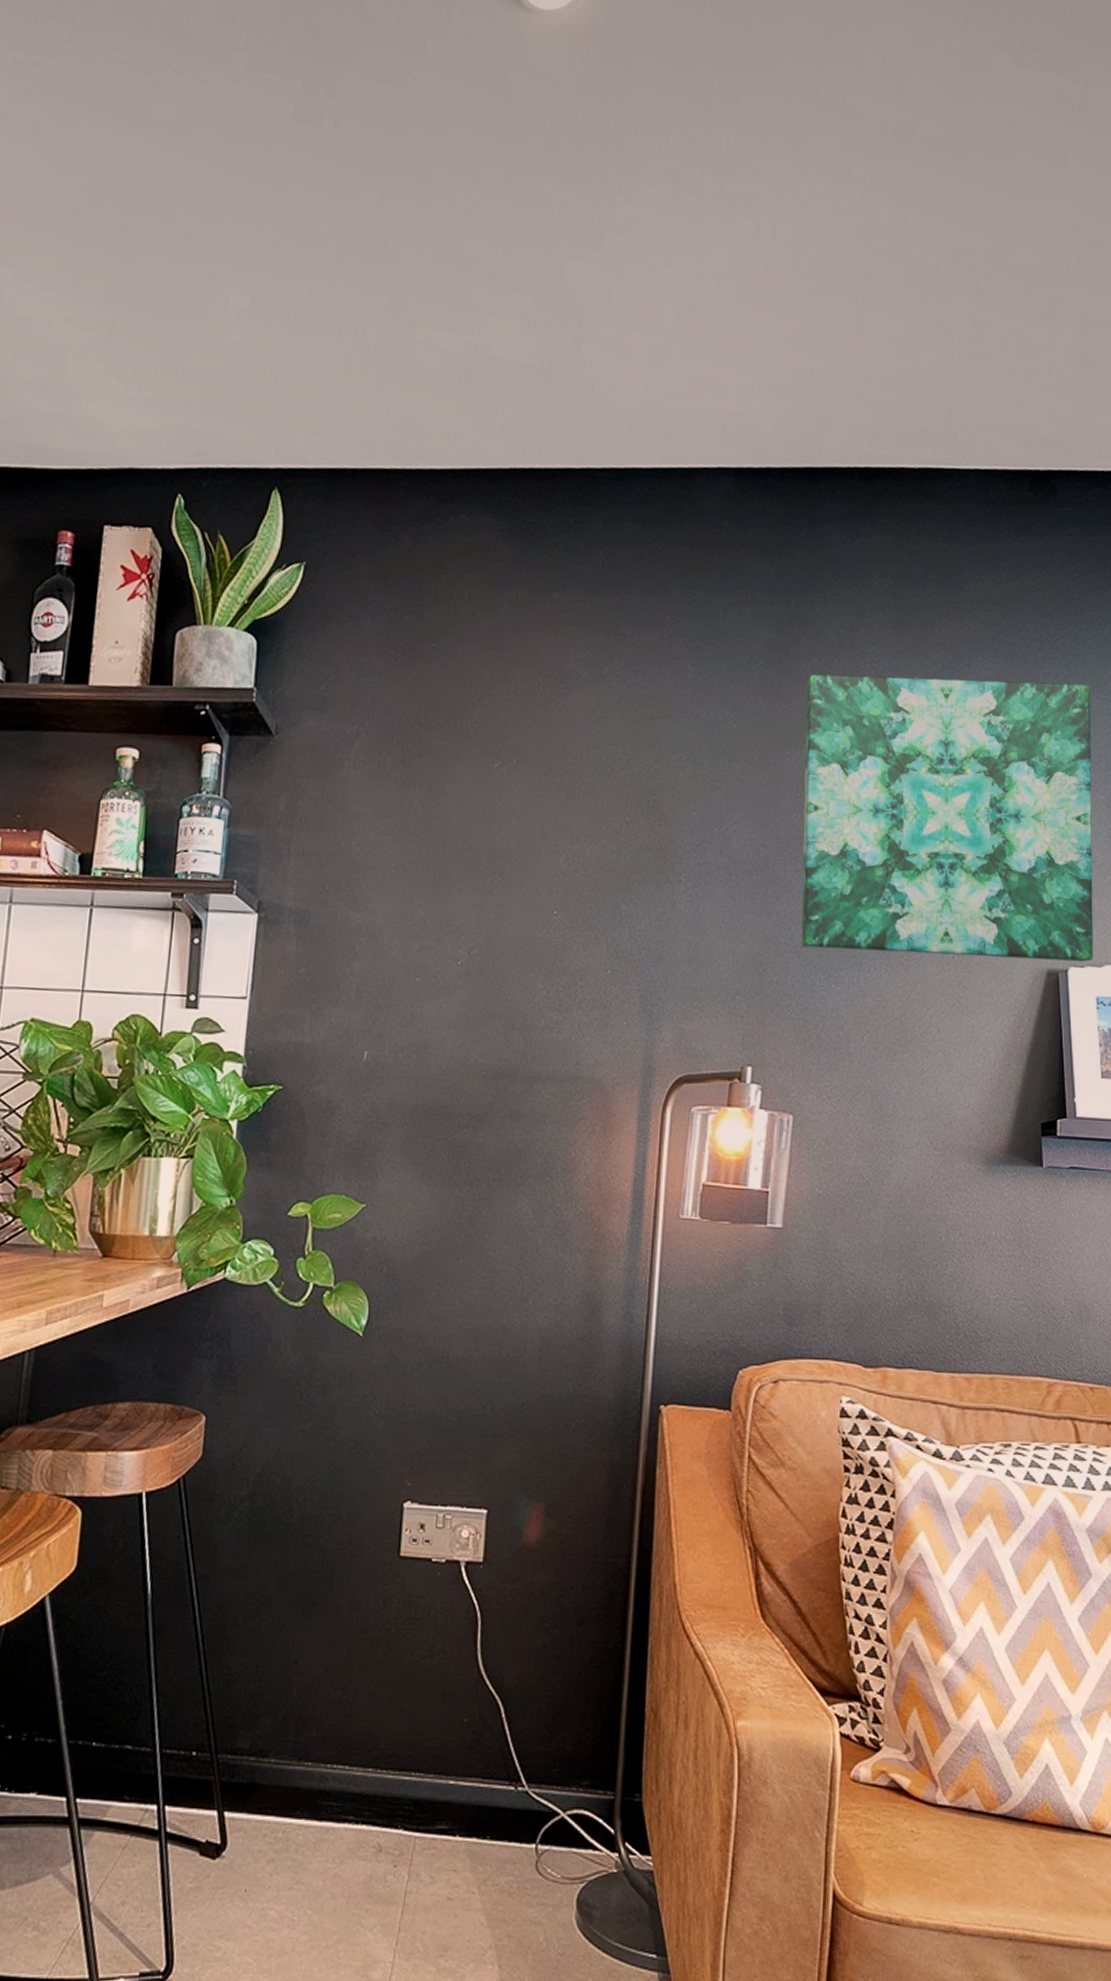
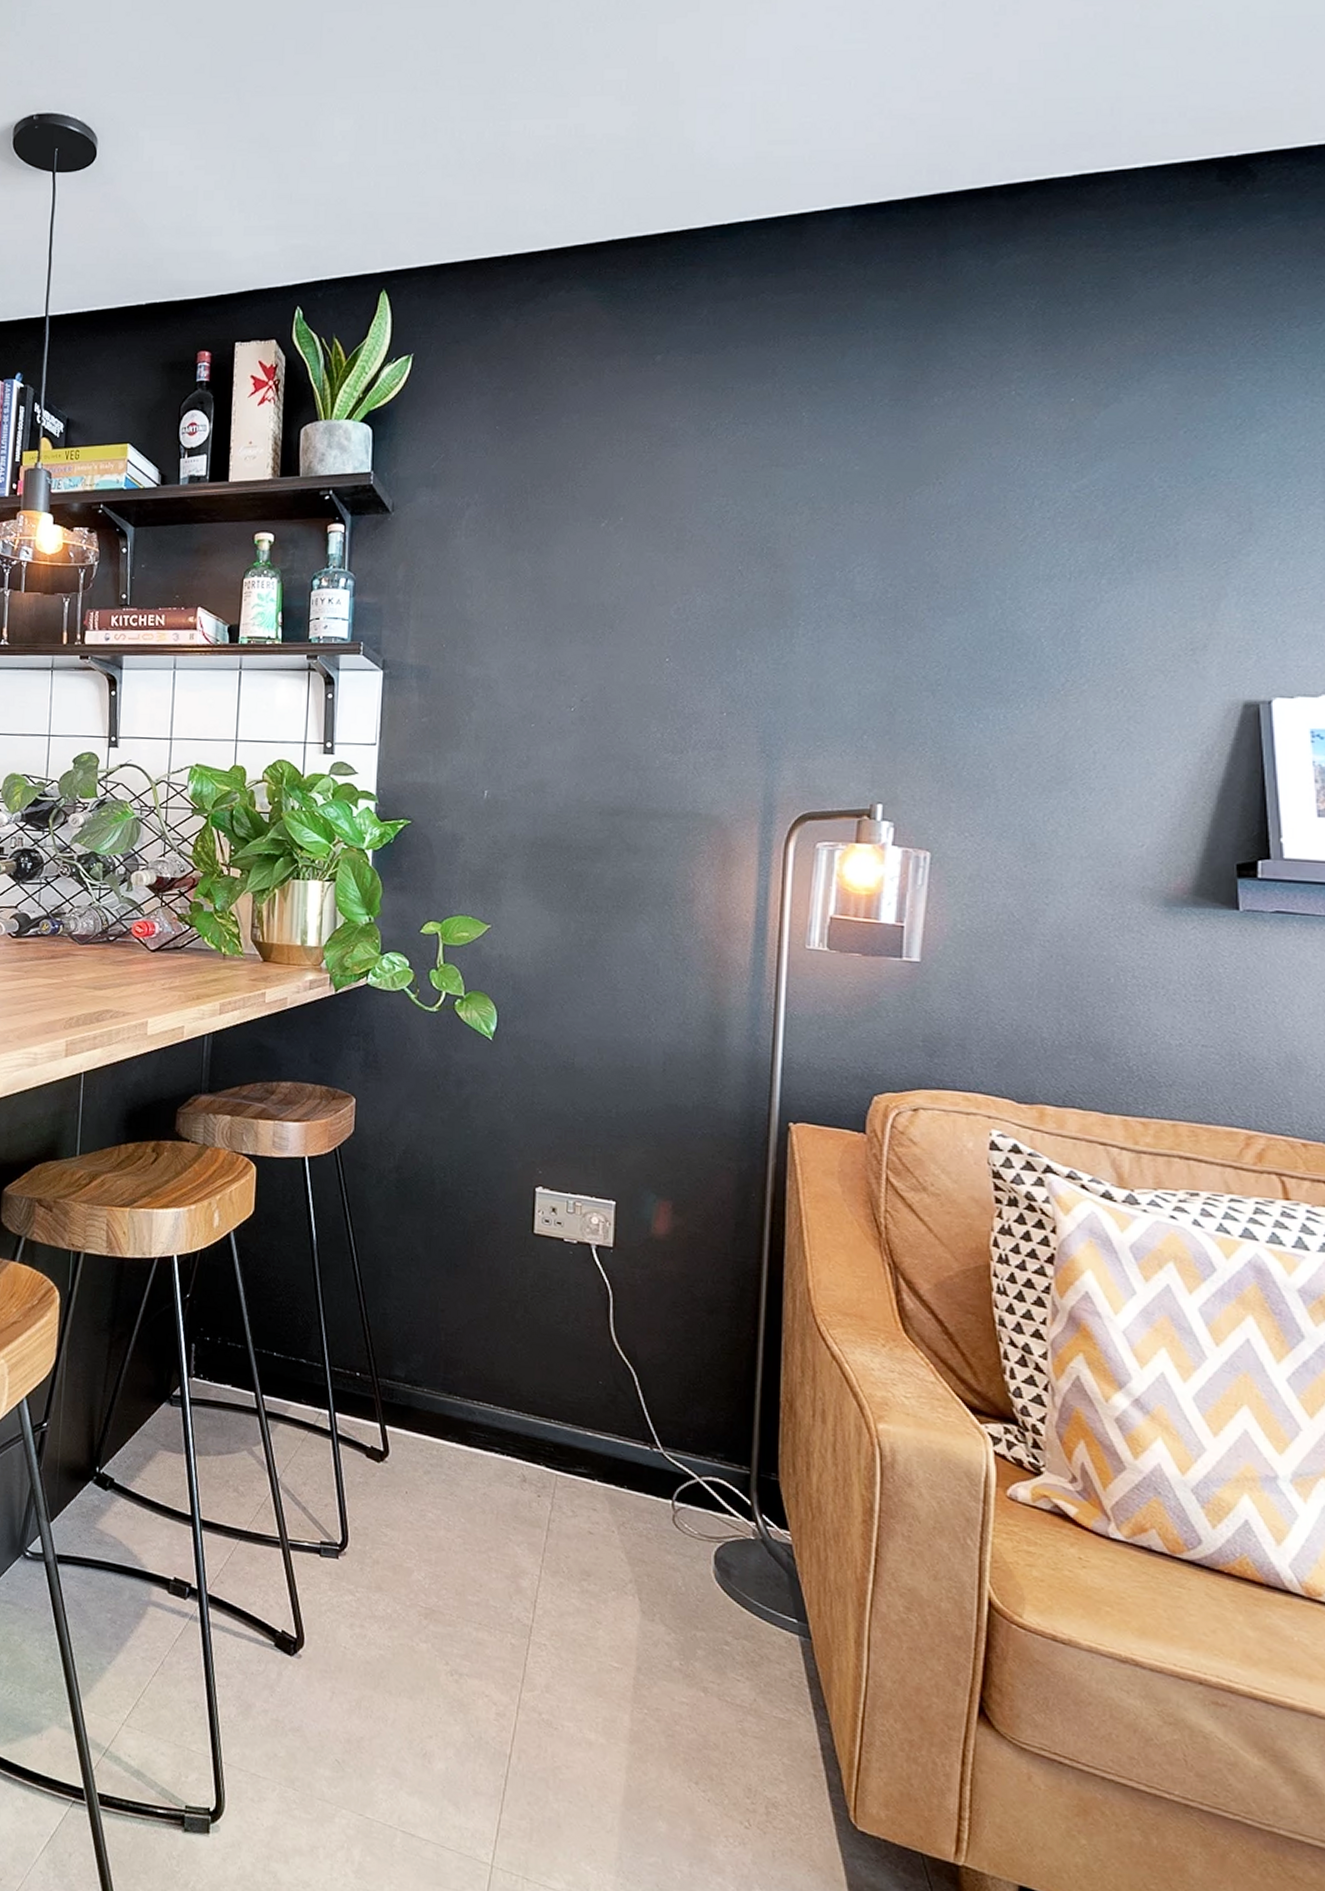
wall art: present [801,674,1093,962] -> none [937,388,1306,692]

